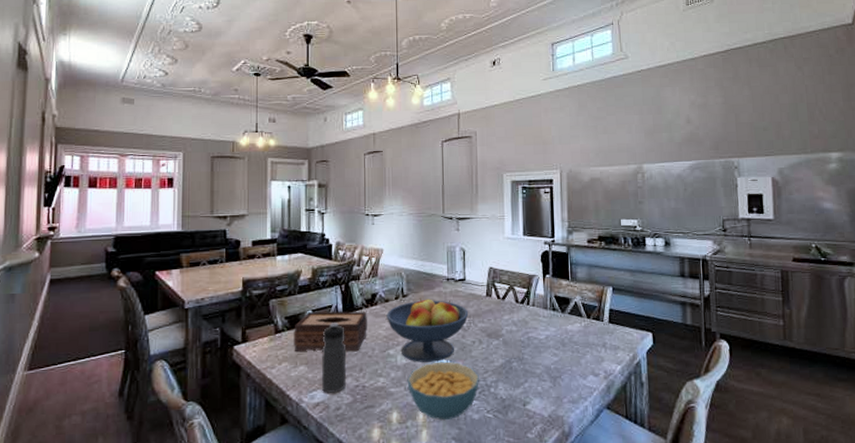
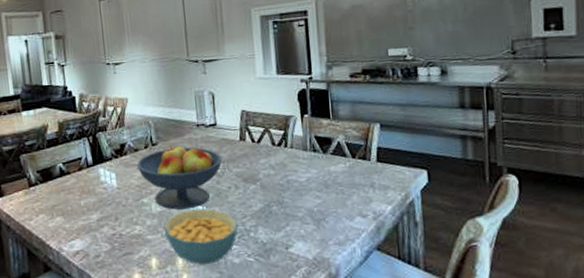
tissue box: present [294,311,367,353] -> none [47,162,119,205]
water bottle: present [322,323,347,393] -> none [75,174,103,242]

